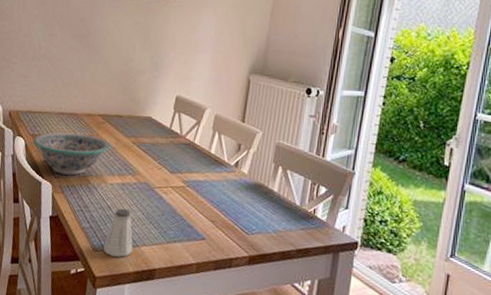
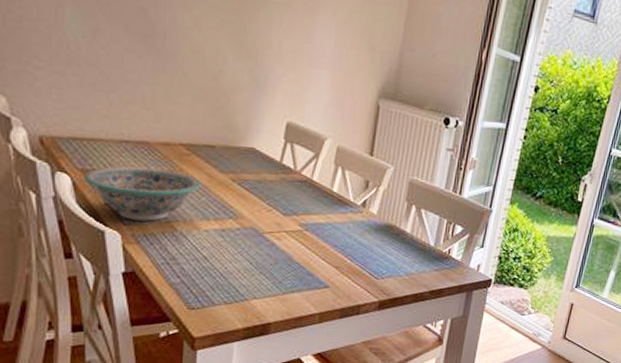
saltshaker: present [103,208,133,257] -> none [201,258,240,314]

